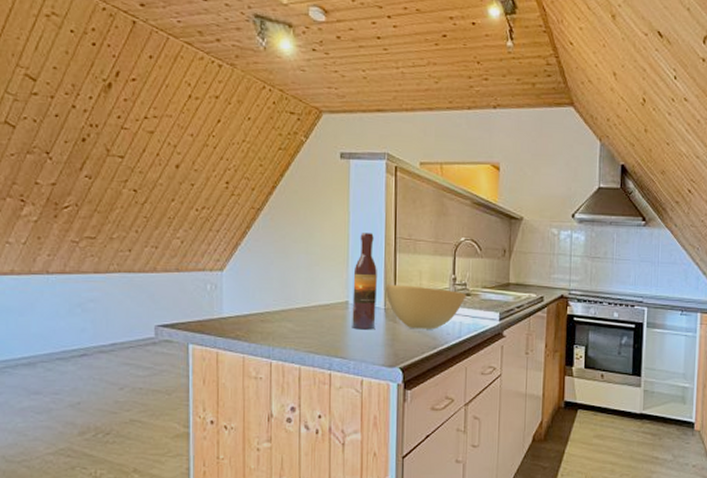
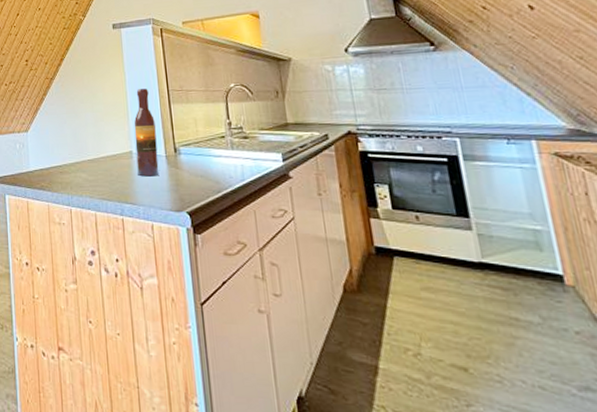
bowl: present [385,285,467,330] -> none [164,132,244,174]

